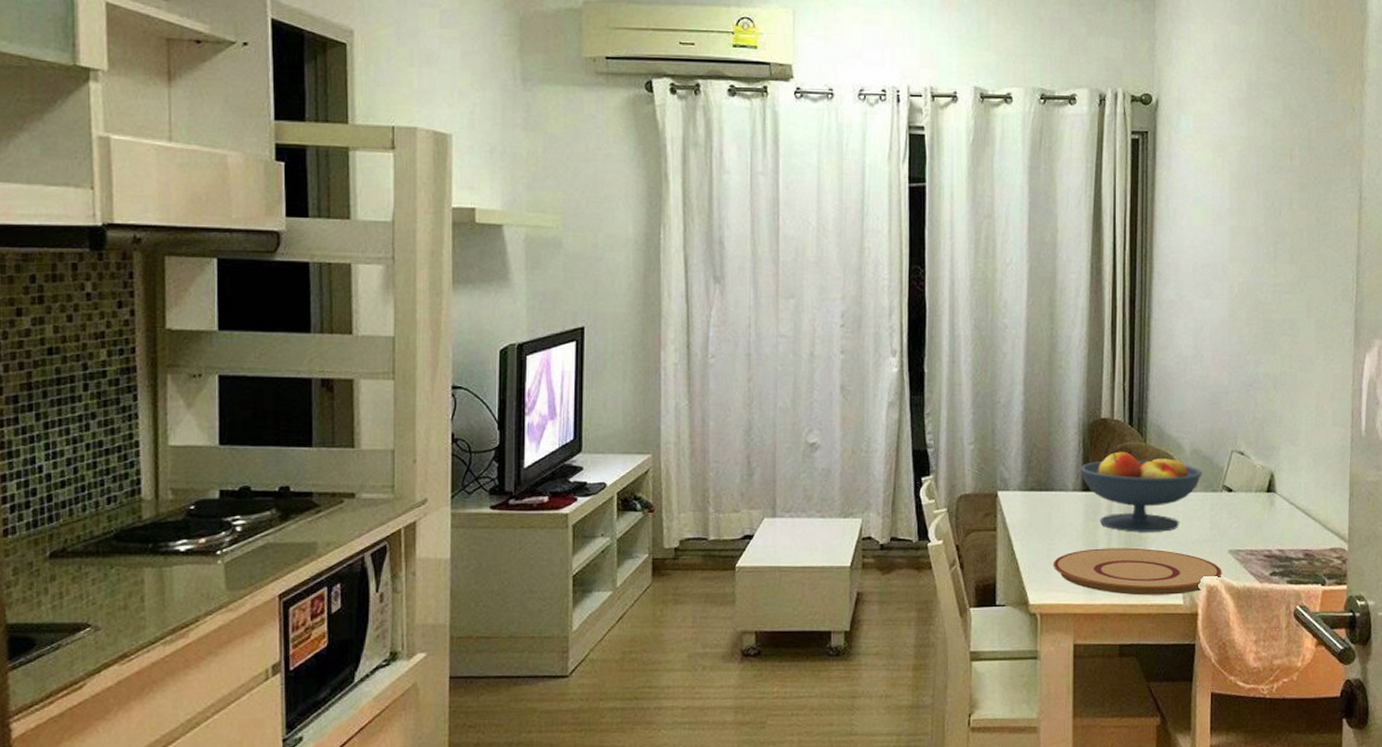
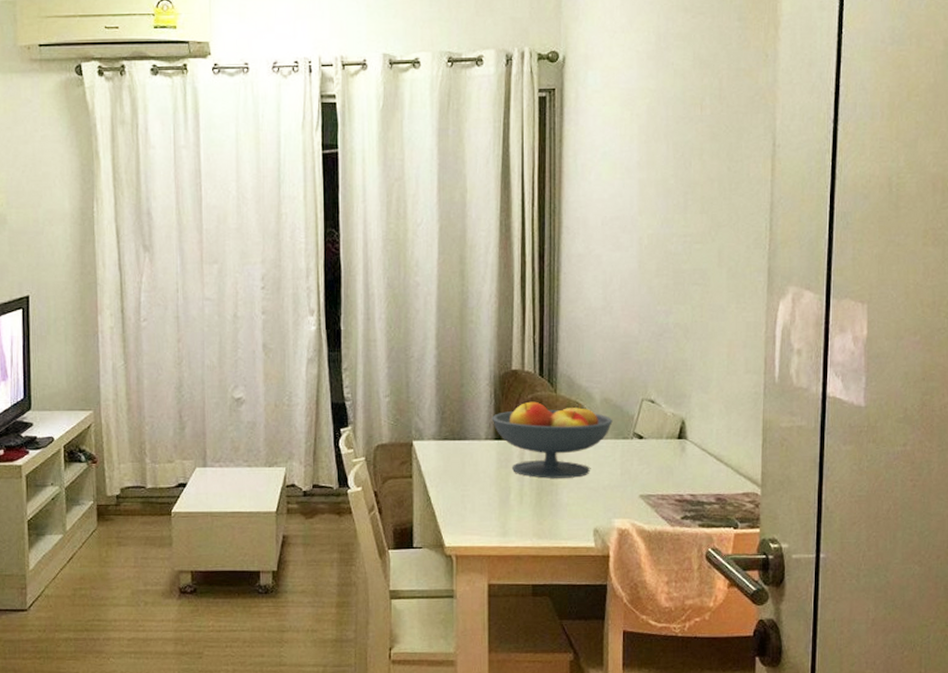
plate: present [1053,547,1222,596] -> none [467,493,634,539]

